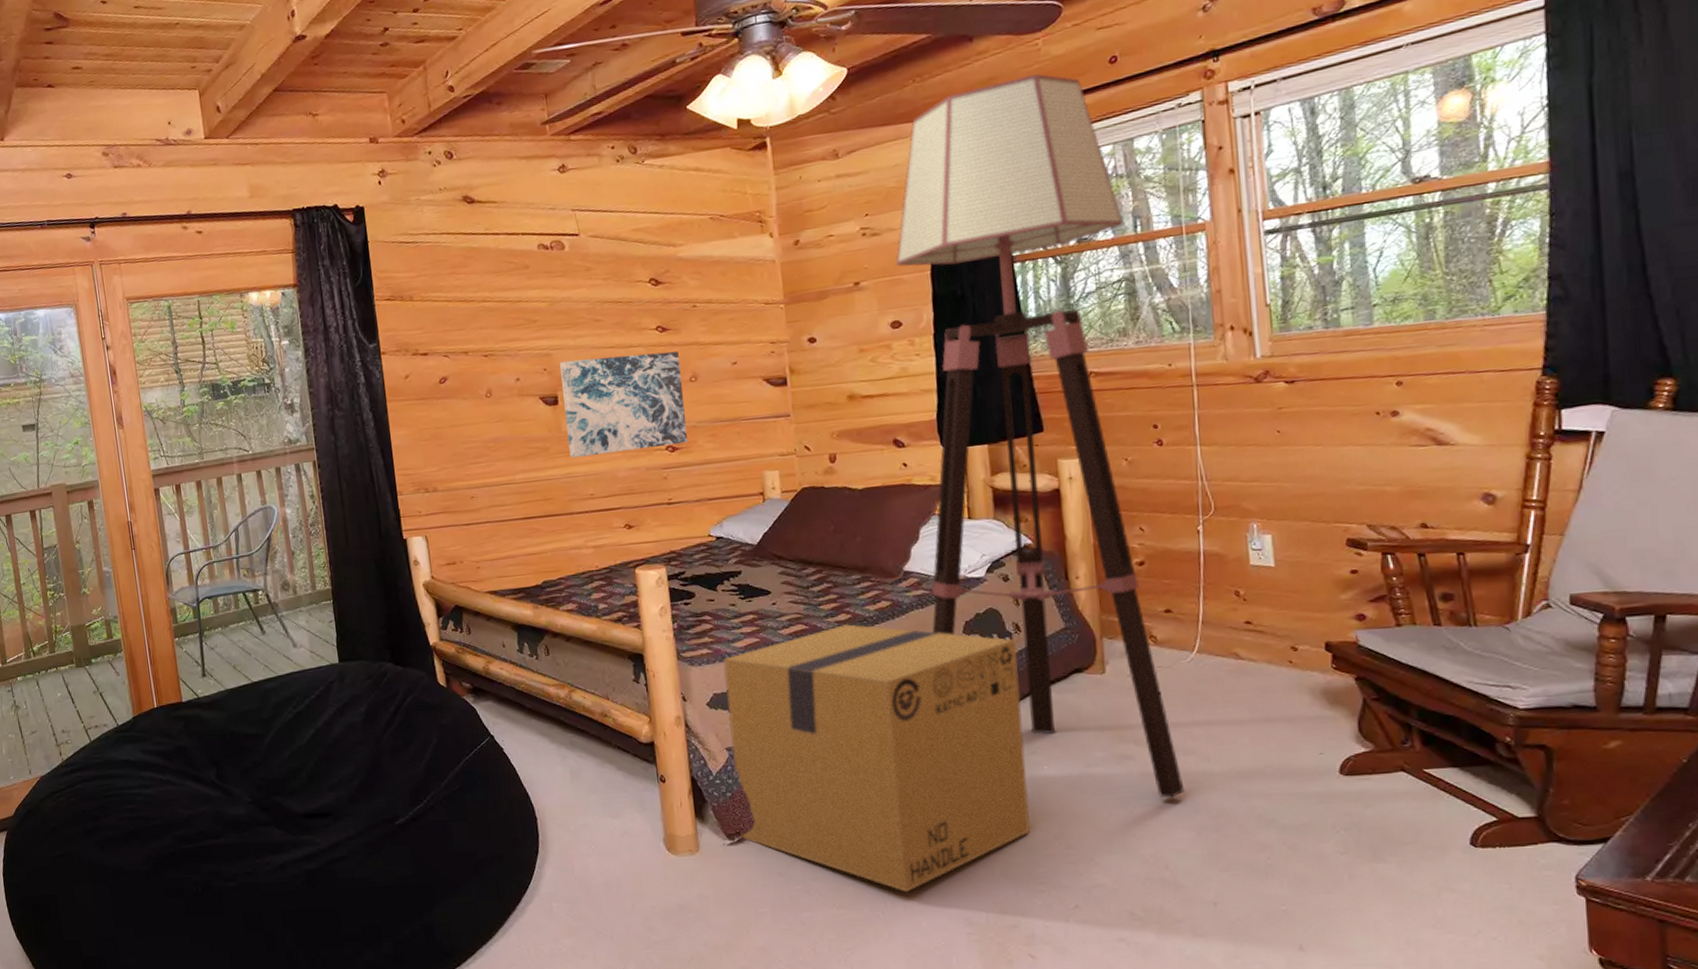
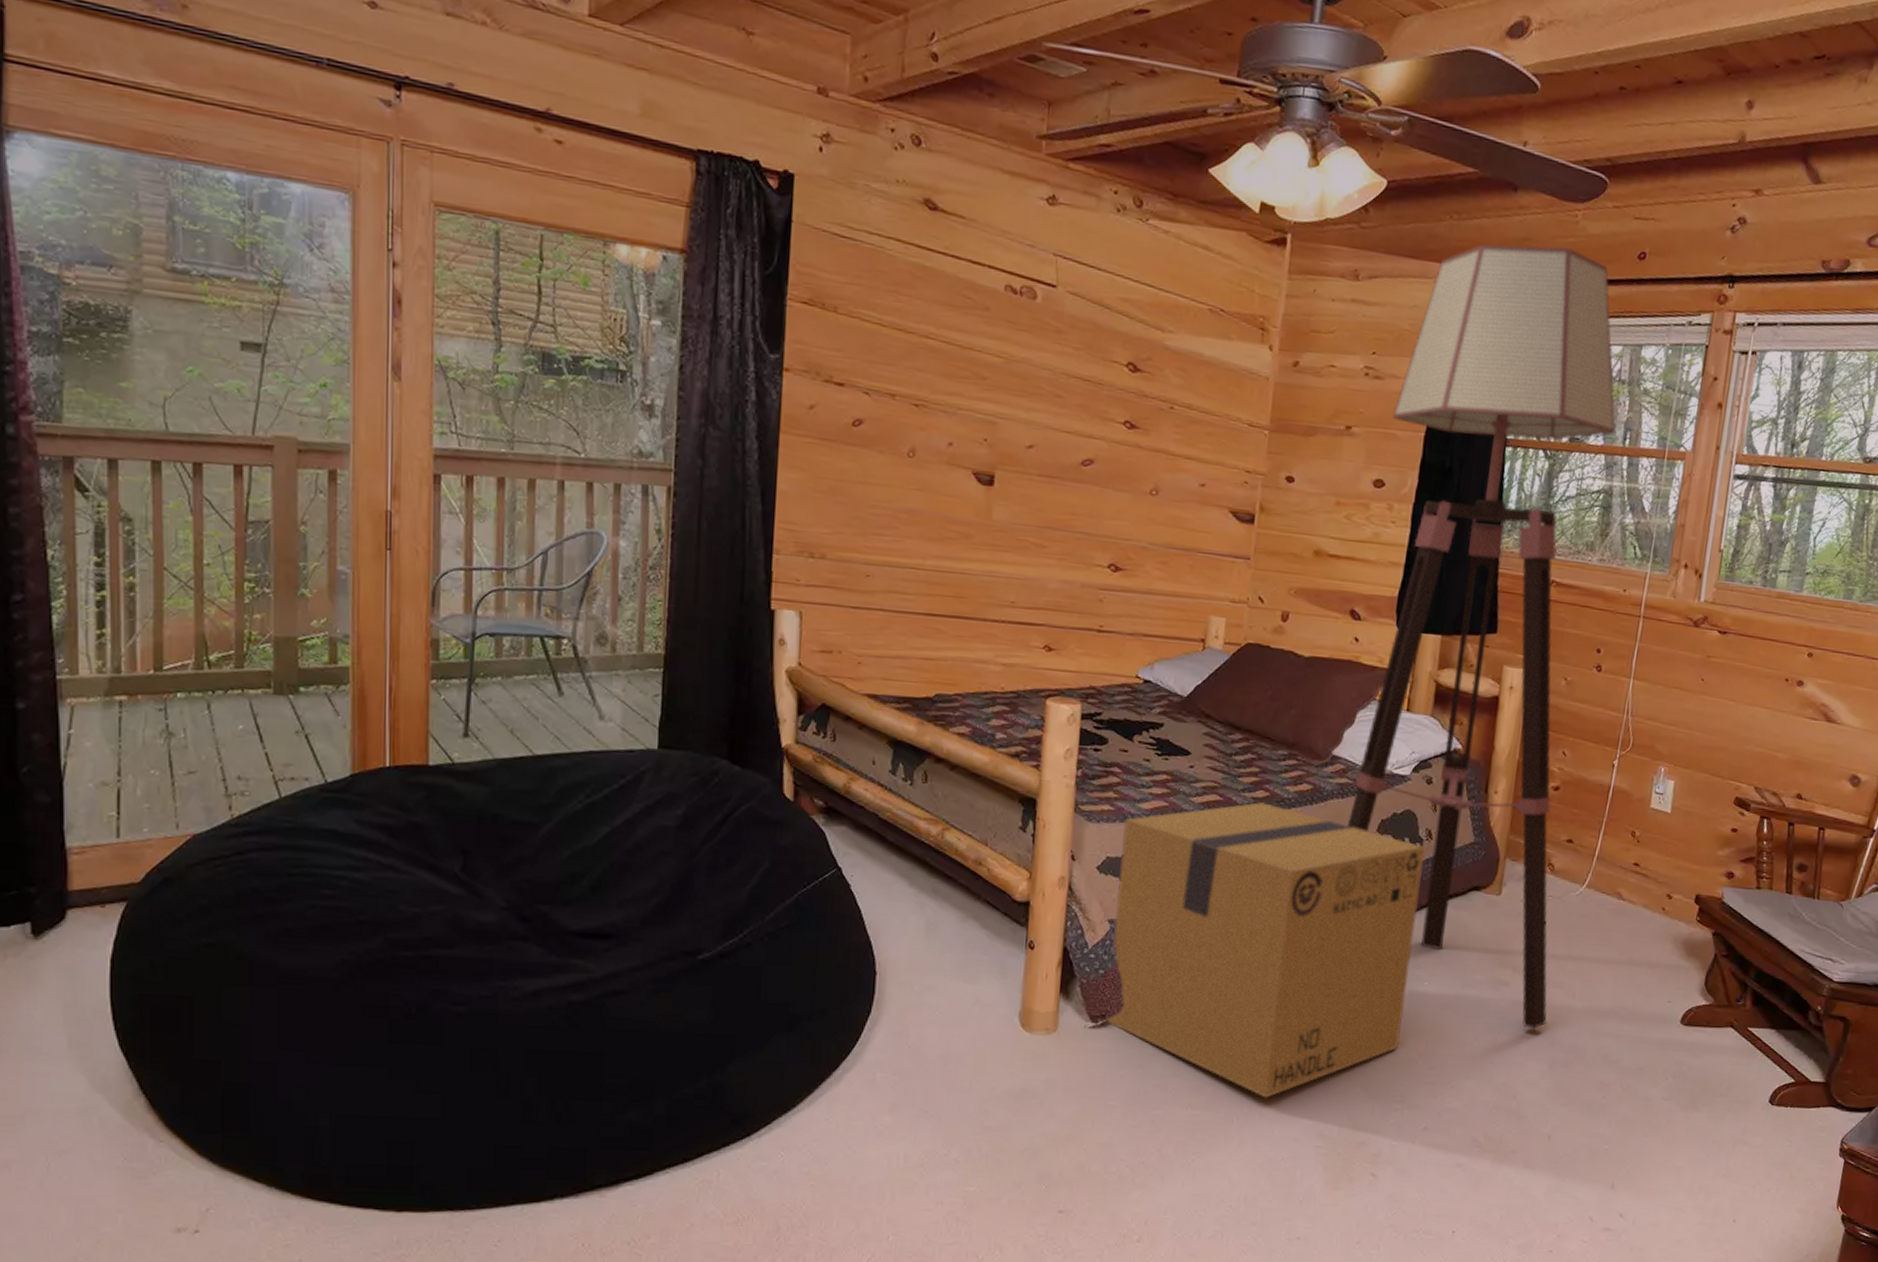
wall art: present [560,351,687,458] -> none [996,435,1143,565]

